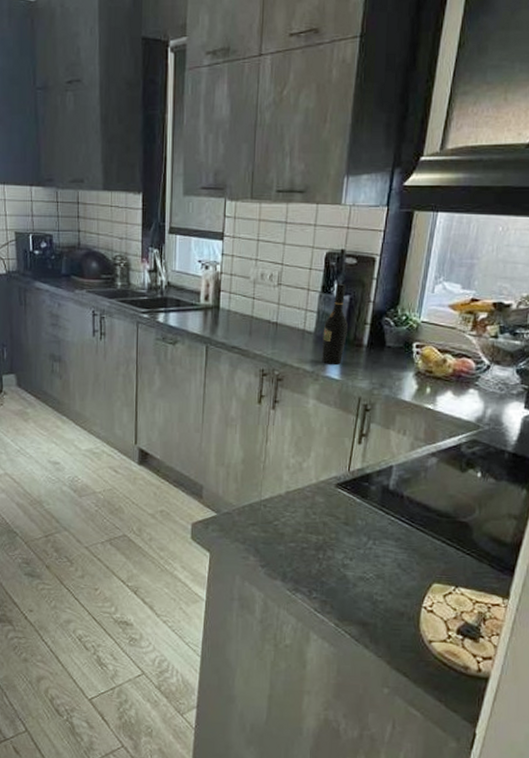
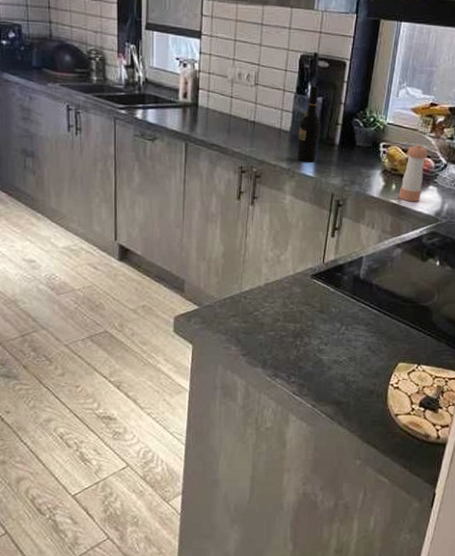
pepper shaker: none [434,344,469,407] -> present [399,145,429,202]

